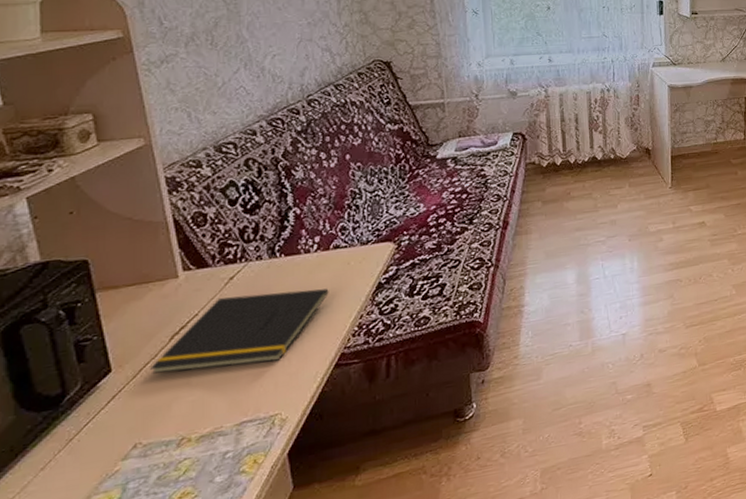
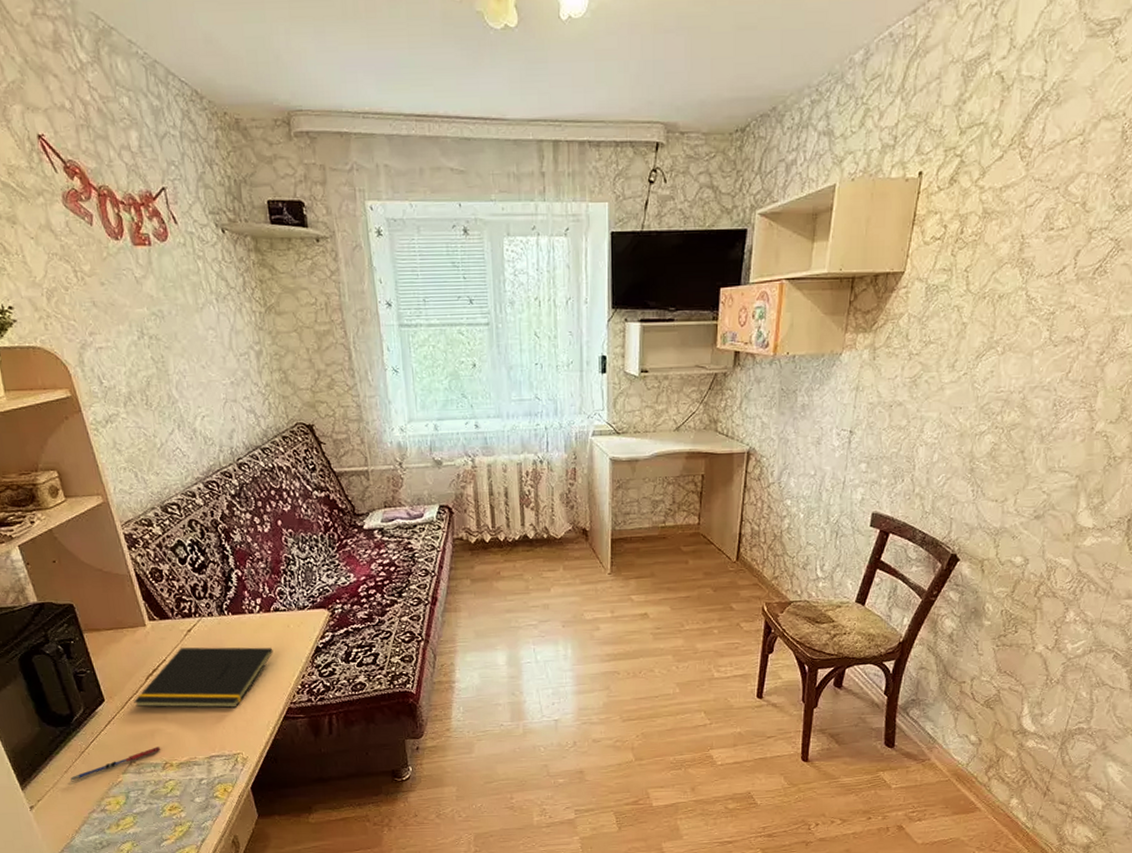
pen: none [48,419,177,481] -> present [70,747,160,782]

